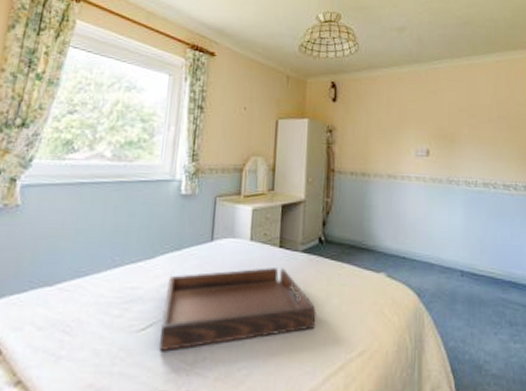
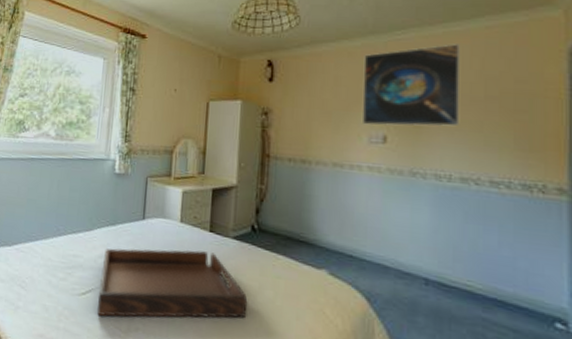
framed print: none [410,73,481,142] -> present [362,44,460,127]

